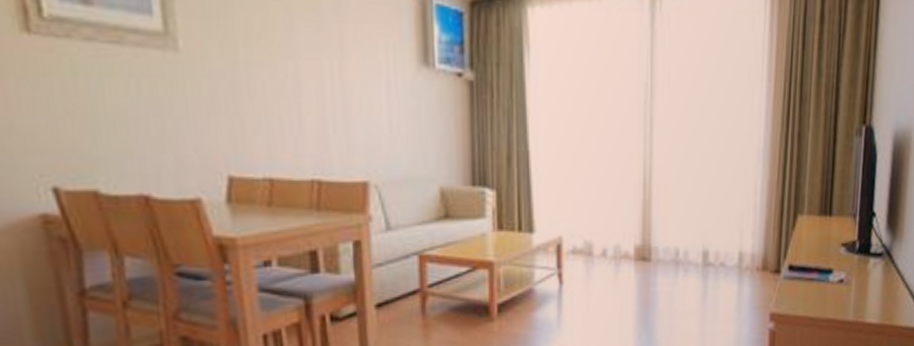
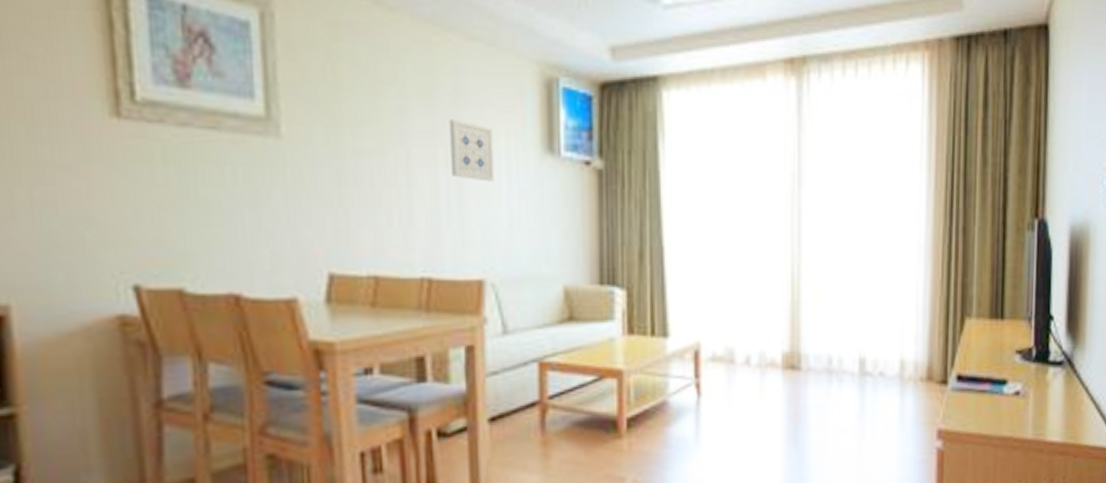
wall art: none [332,34,375,92] -> present [449,119,494,182]

